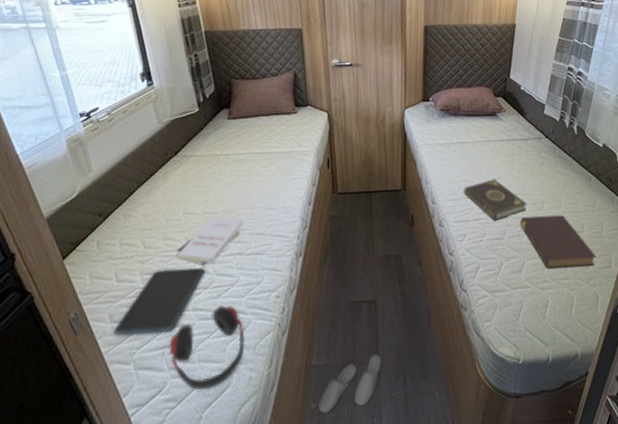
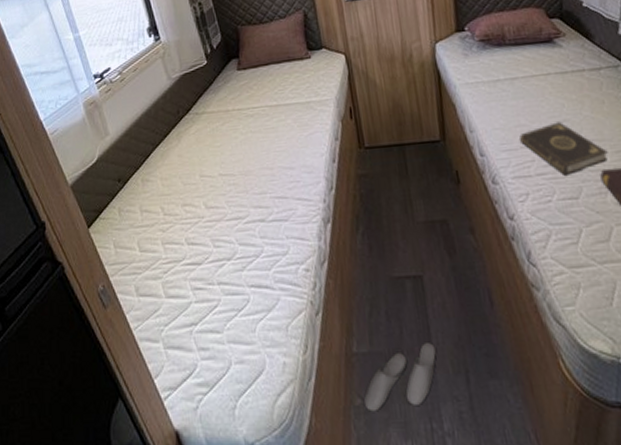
tablet: present [112,268,206,336] -> none [139,236,228,311]
headphones: present [169,305,245,390] -> none [196,279,276,376]
books: present [176,217,243,267] -> none [195,179,263,235]

